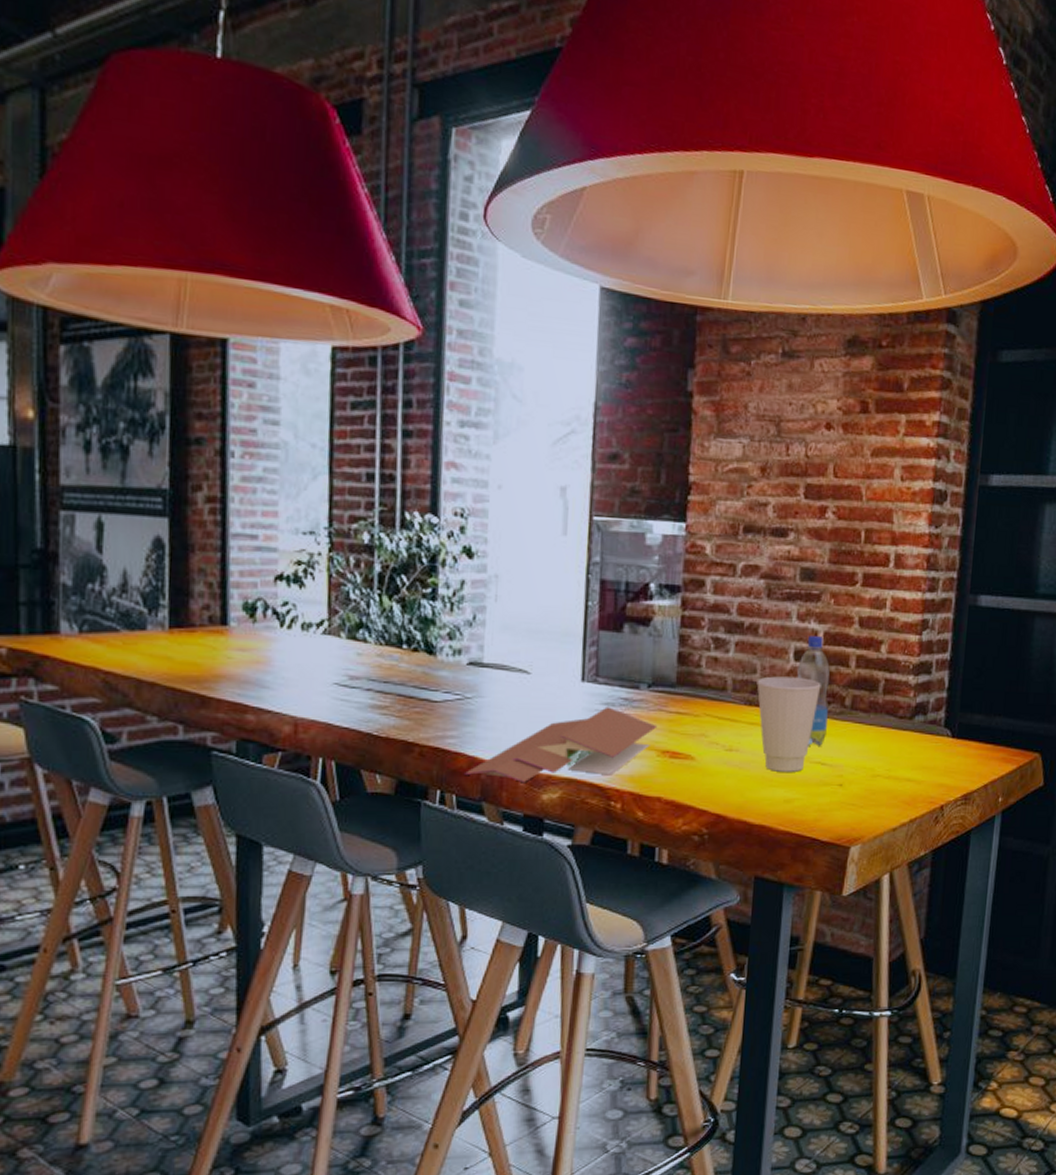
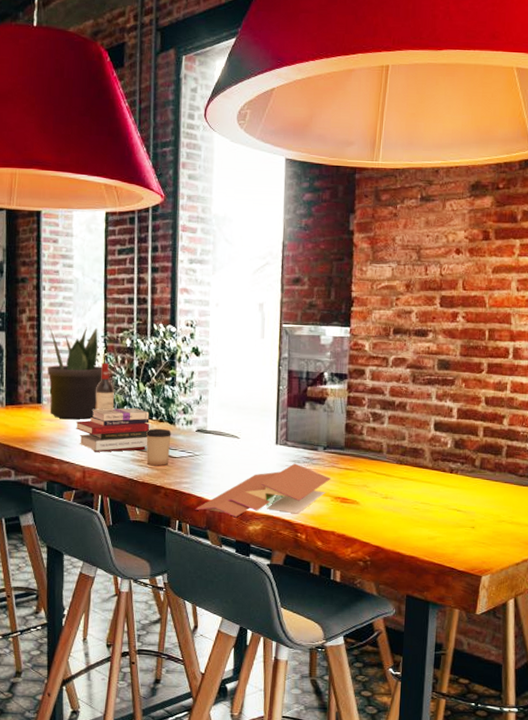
planter: none [238,510,326,649] -> present [48,325,103,419]
books: none [282,631,398,696] -> present [75,408,149,452]
wine bottle: none [313,566,344,636] -> present [94,362,114,411]
cup: none [391,661,431,715] -> present [145,428,171,466]
cup: present [757,676,821,772] -> none [405,442,456,516]
bottle: present [797,636,831,746] -> none [437,412,463,497]

